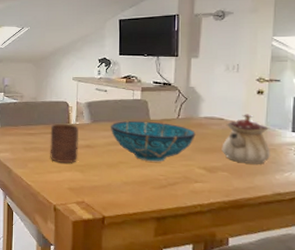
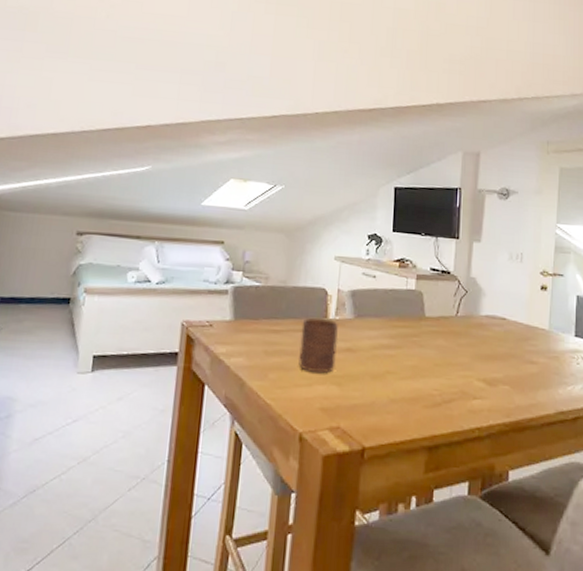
decorative bowl: present [110,120,196,162] -> none [377,316,476,372]
teapot: present [221,114,270,164] -> none [503,313,553,376]

